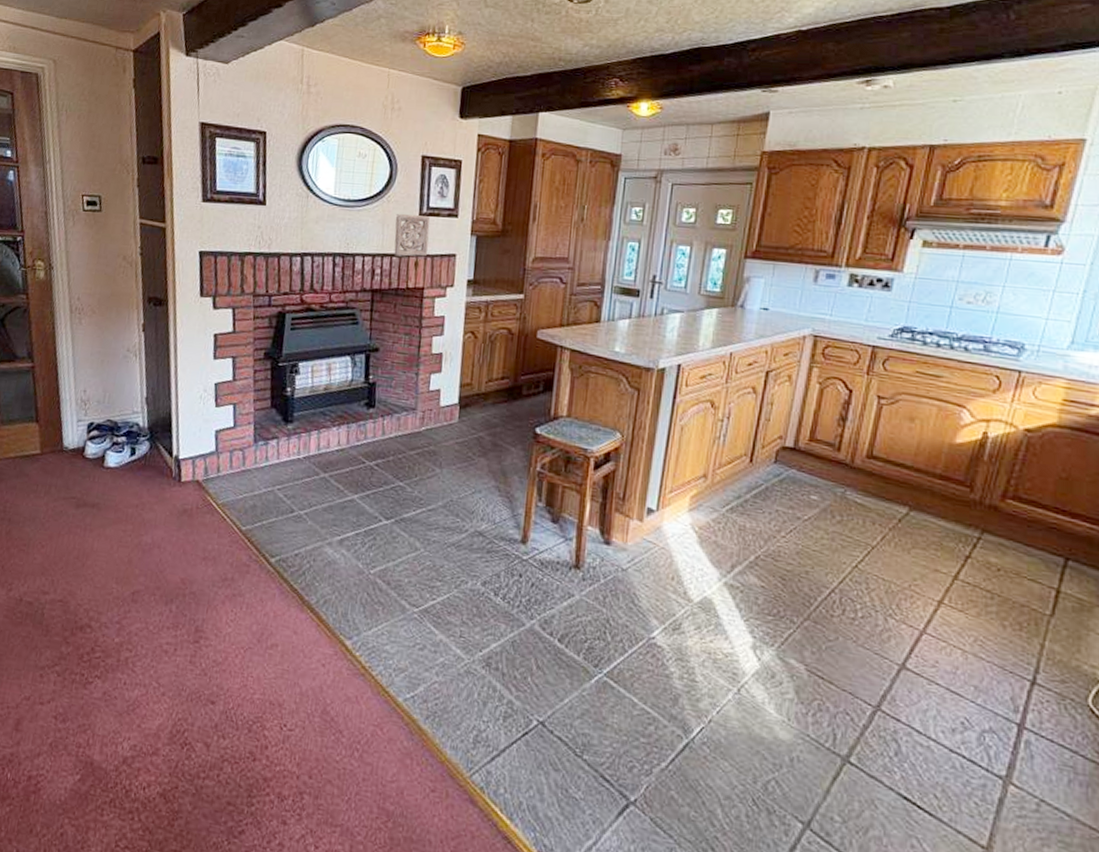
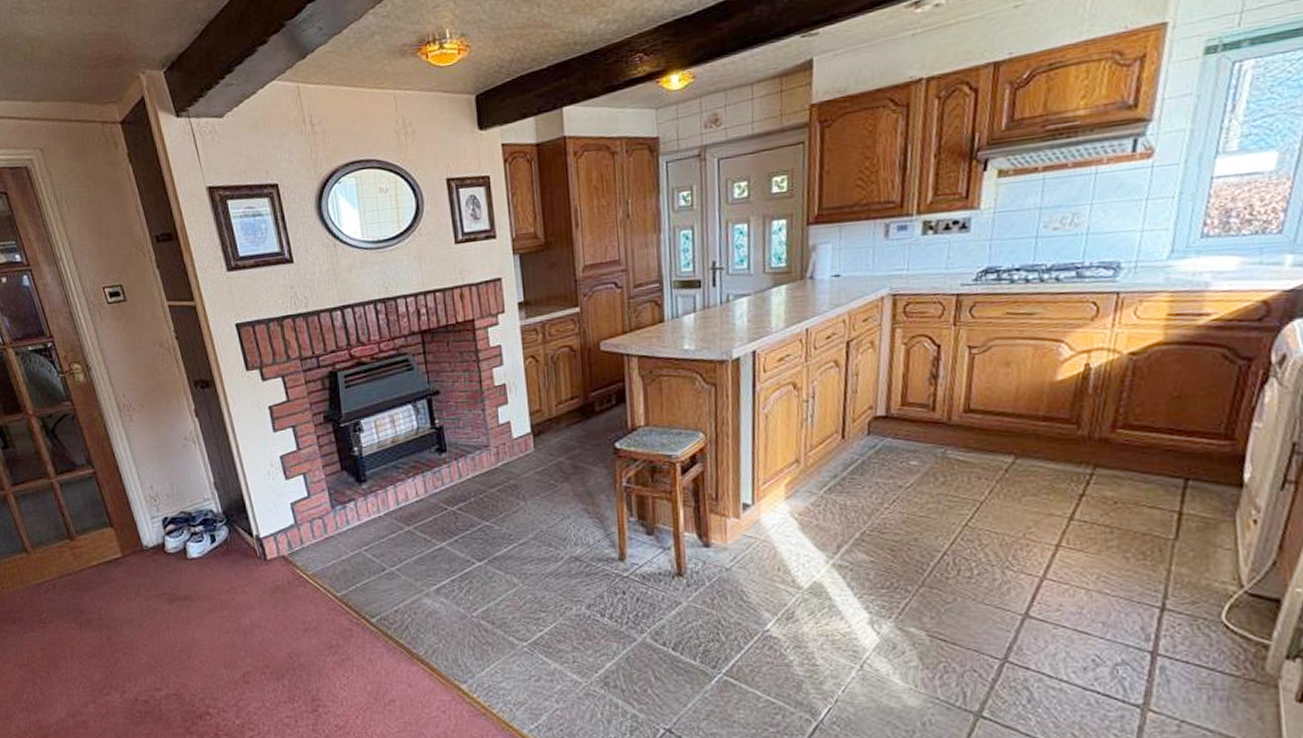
wall ornament: present [394,214,430,257] -> none [430,243,471,291]

